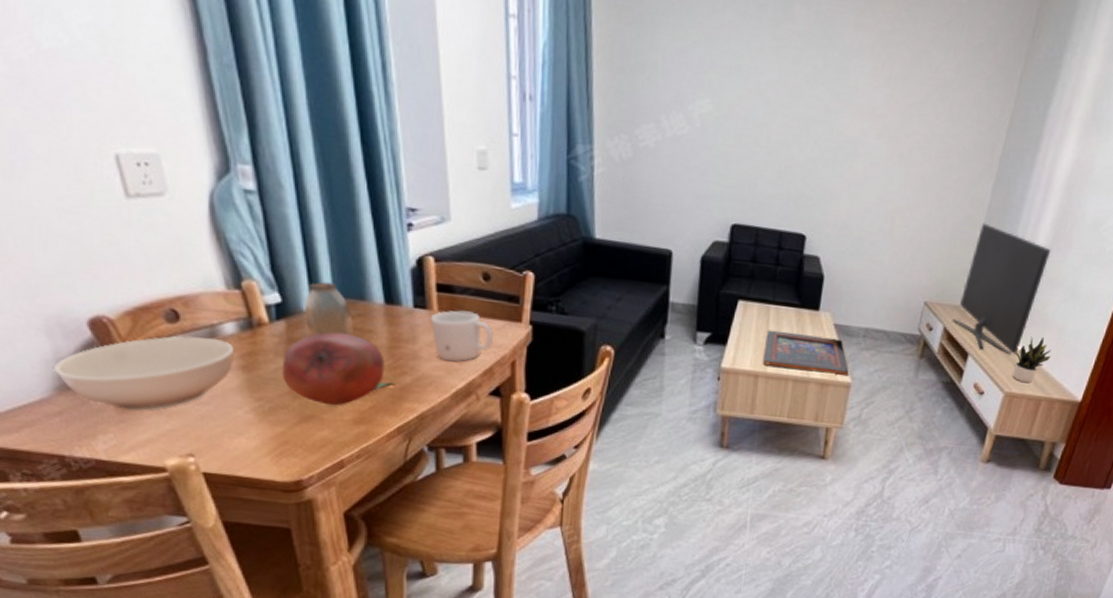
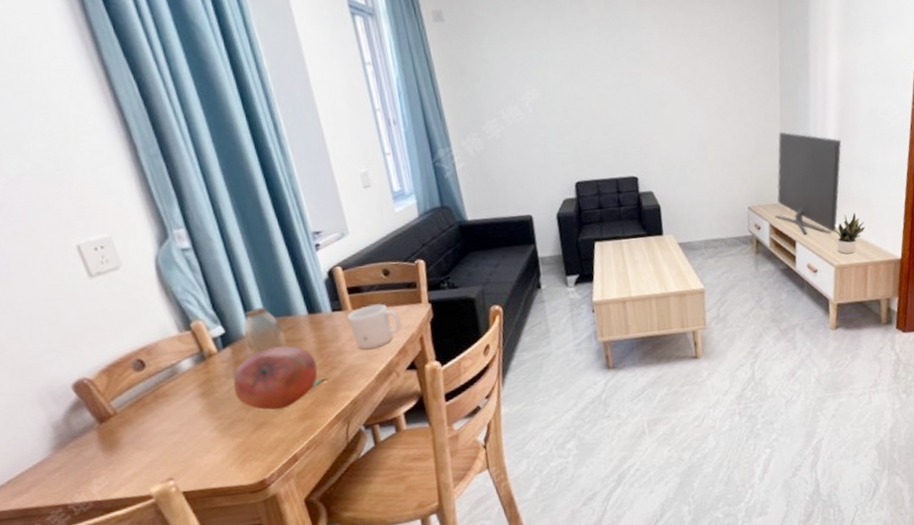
bowl: present [54,336,235,410] -> none [50,375,194,453]
religious icon: present [763,329,849,377] -> none [624,254,701,291]

